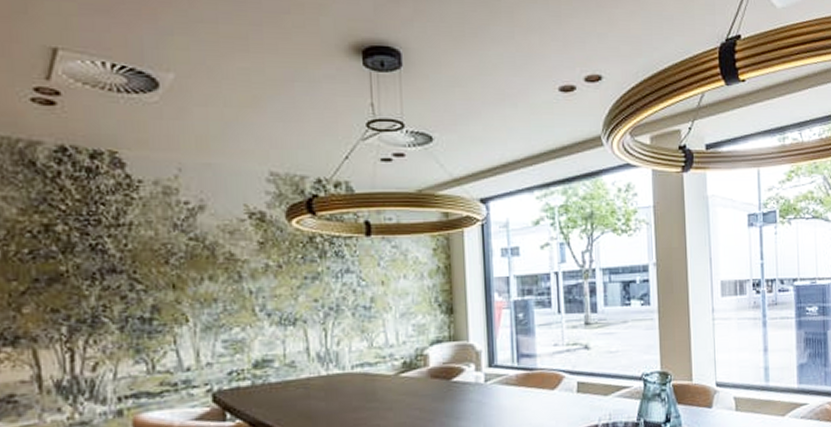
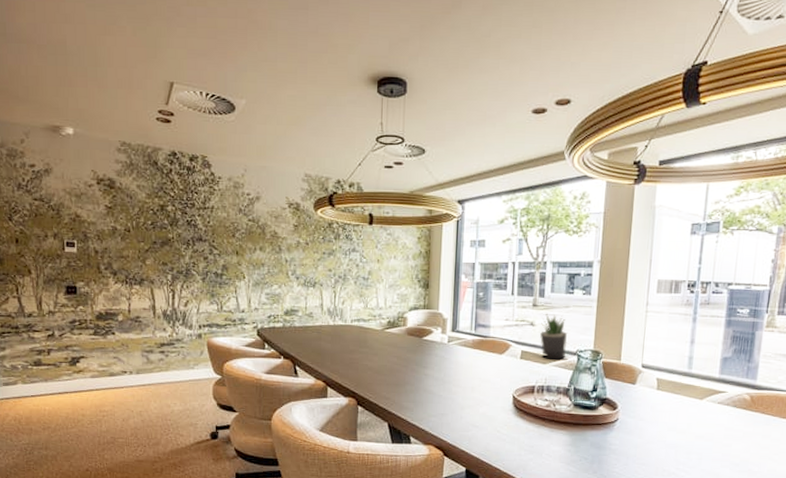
planter: none [597,333,630,389] -> present [540,314,567,360]

